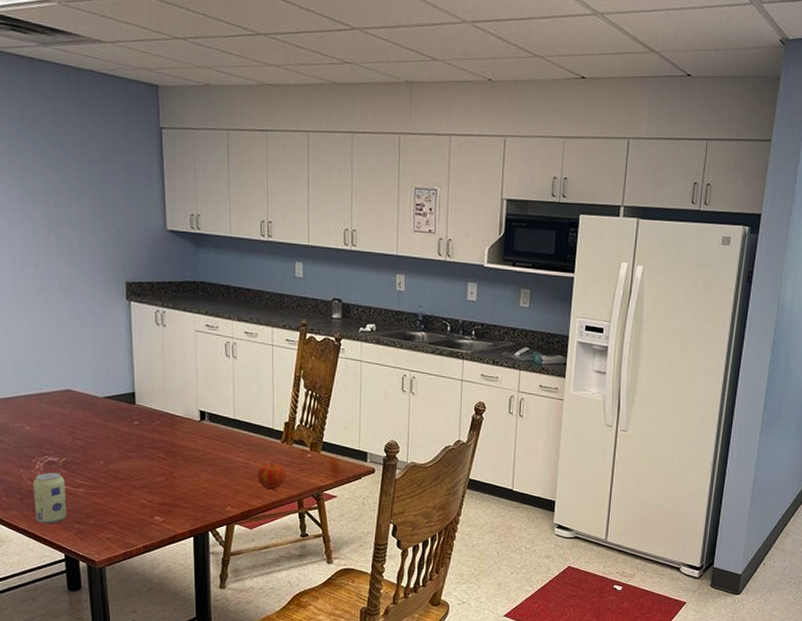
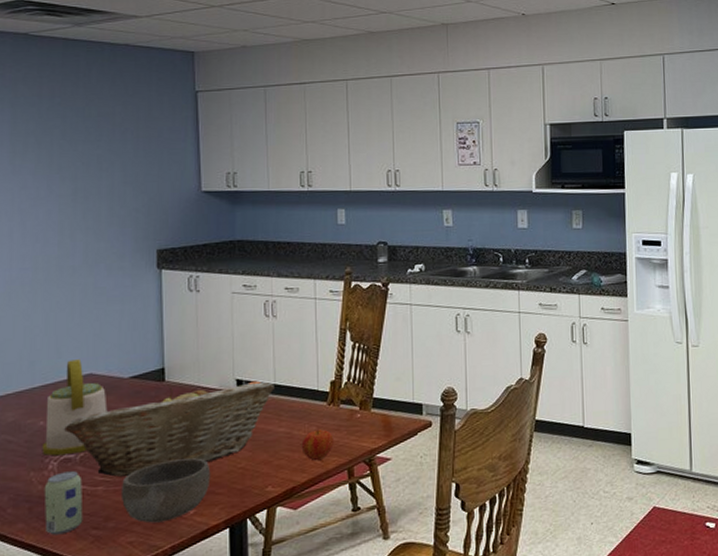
kettle: none [28,375,85,458] -> present [41,359,108,456]
fruit basket: none [48,410,234,482] -> present [64,380,274,477]
bowl: none [99,473,177,525] -> present [120,458,211,523]

